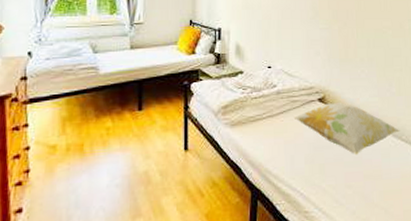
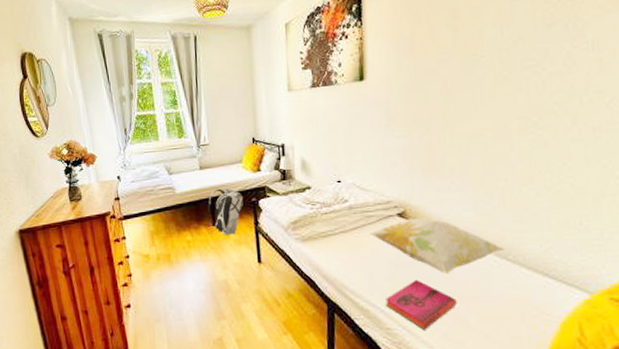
backpack: none [134,70,174,122] -> present [208,188,243,236]
hardback book: none [304,161,364,210] -> present [385,280,457,330]

